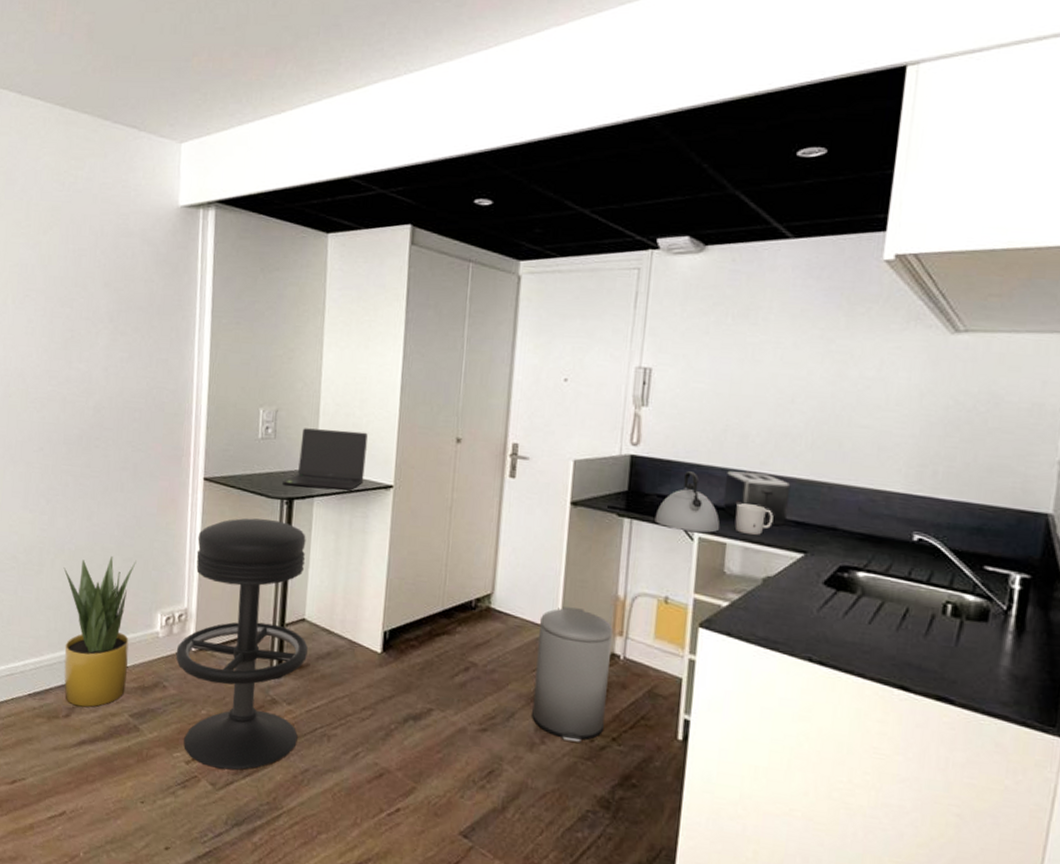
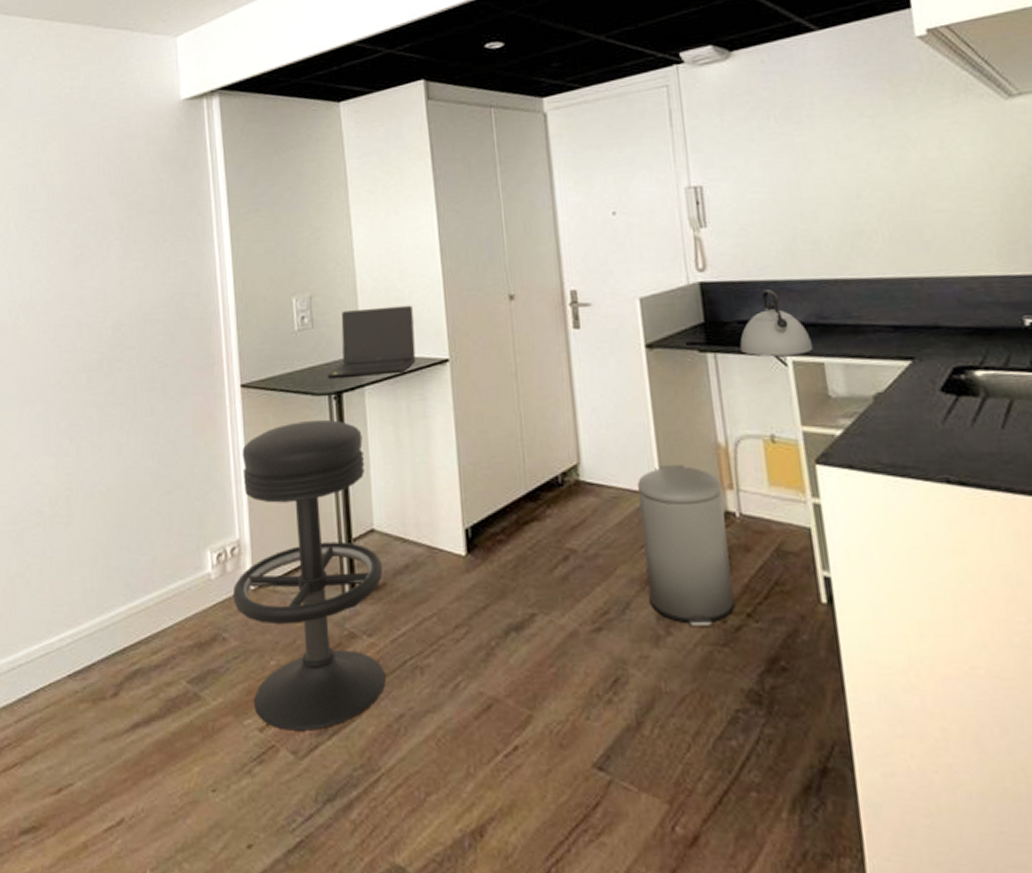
planter: present [63,556,136,708] -> none [95,492,179,681]
toaster: present [723,471,791,526] -> none [807,279,884,336]
mug: present [734,503,774,536] -> none [825,314,869,350]

